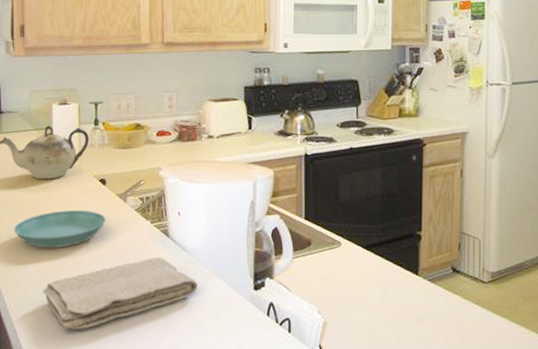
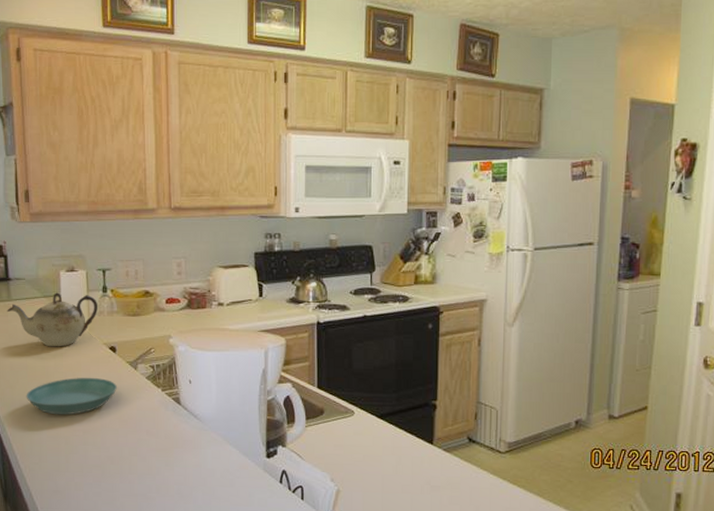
washcloth: present [42,257,197,330] -> none [56,424,210,495]

